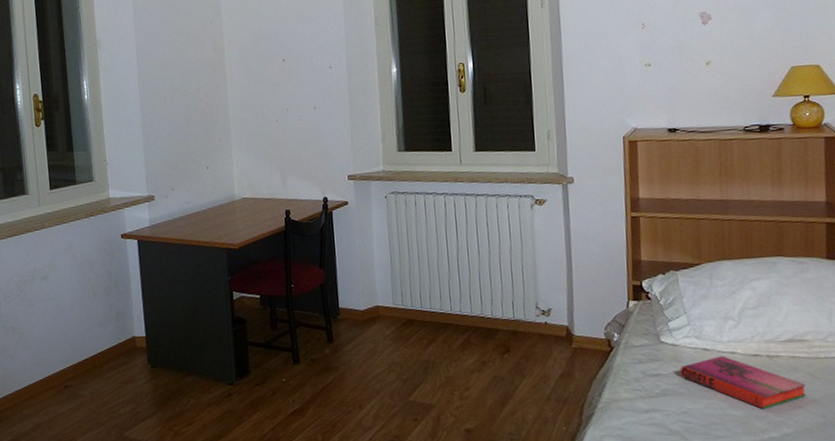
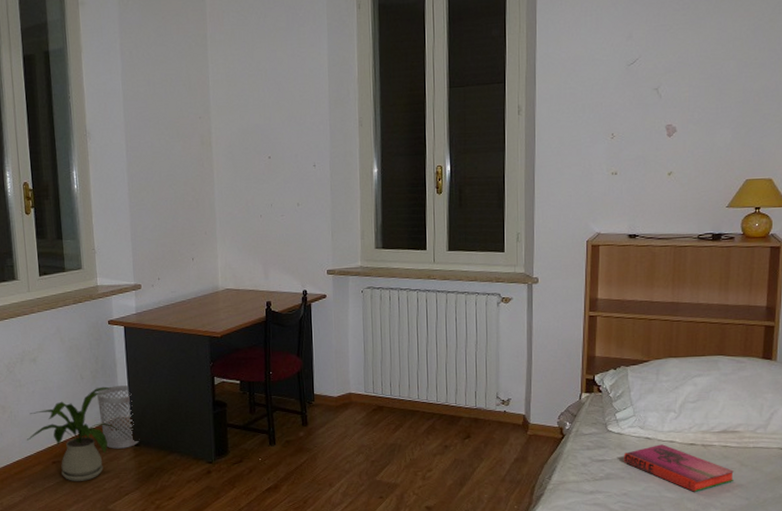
house plant: none [37,304,143,407] -> present [26,386,128,481]
wastebasket: none [111,303,155,371] -> present [97,385,139,449]

